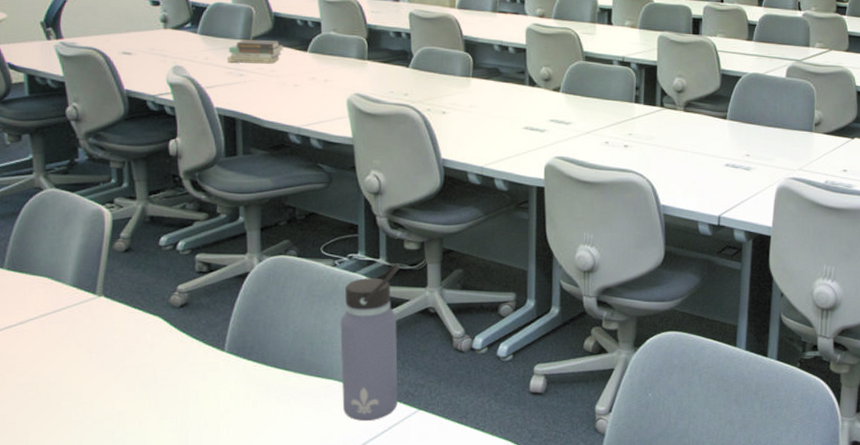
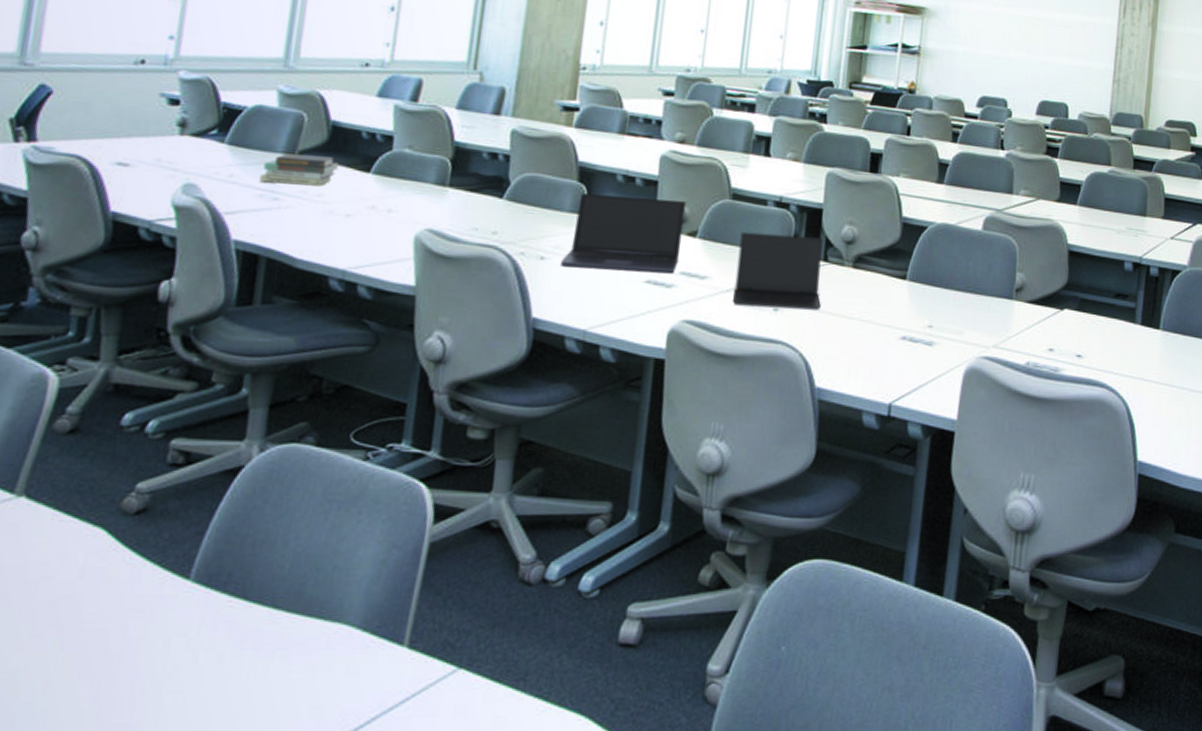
water bottle: present [340,263,400,421] -> none [349,458,458,684]
laptop: none [459,61,549,120] -> present [561,193,686,273]
laptop: none [592,86,661,147] -> present [733,231,823,312]

